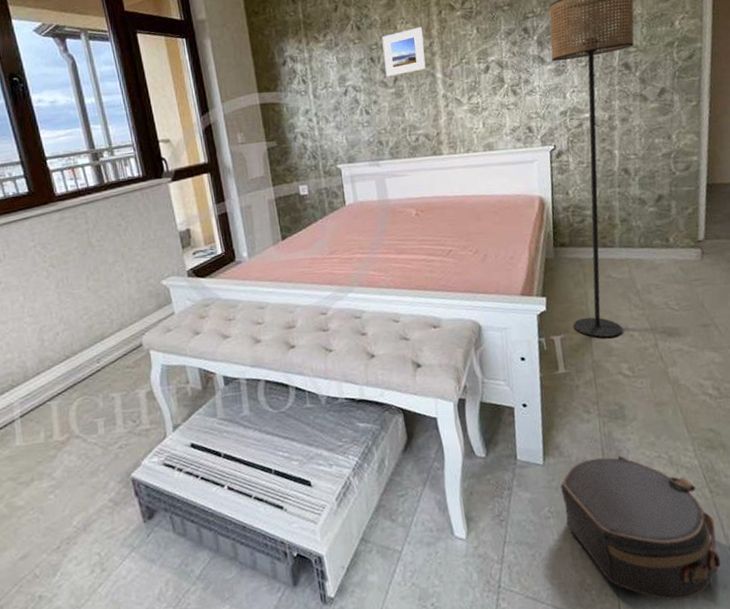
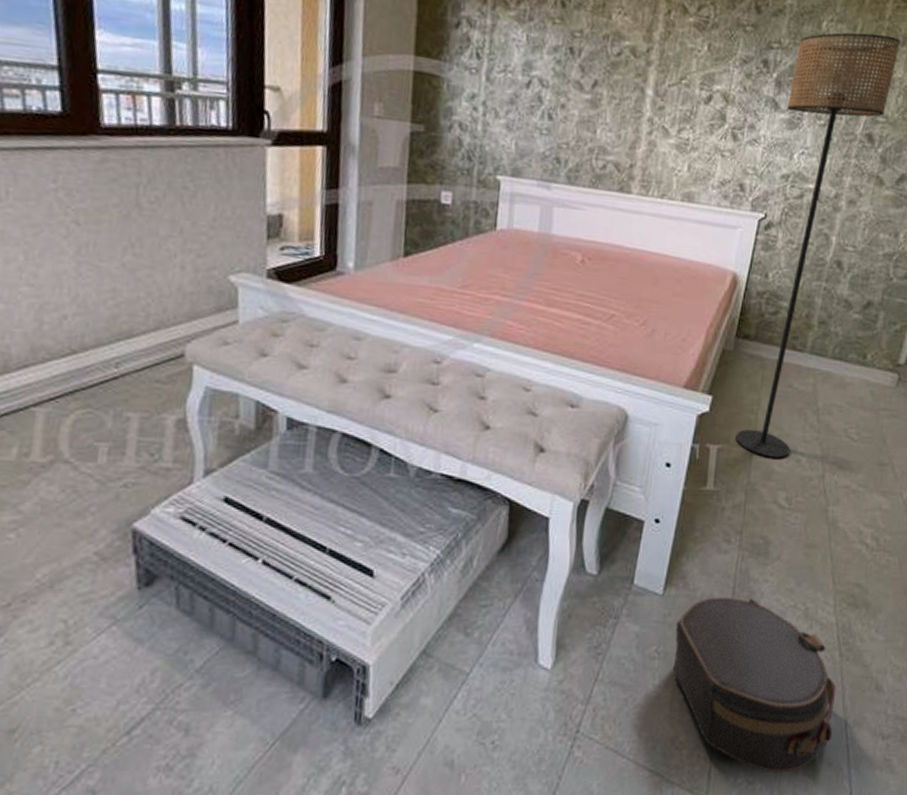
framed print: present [382,27,426,77] -> none [584,23,642,81]

